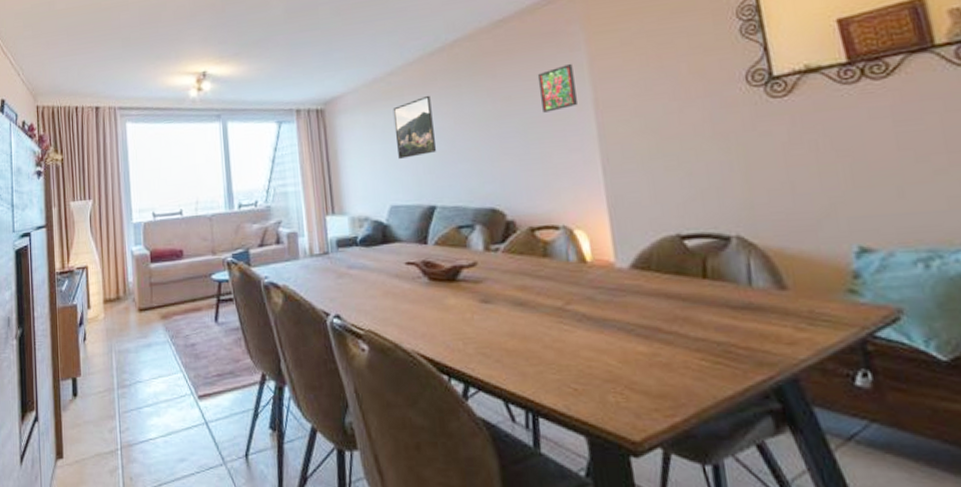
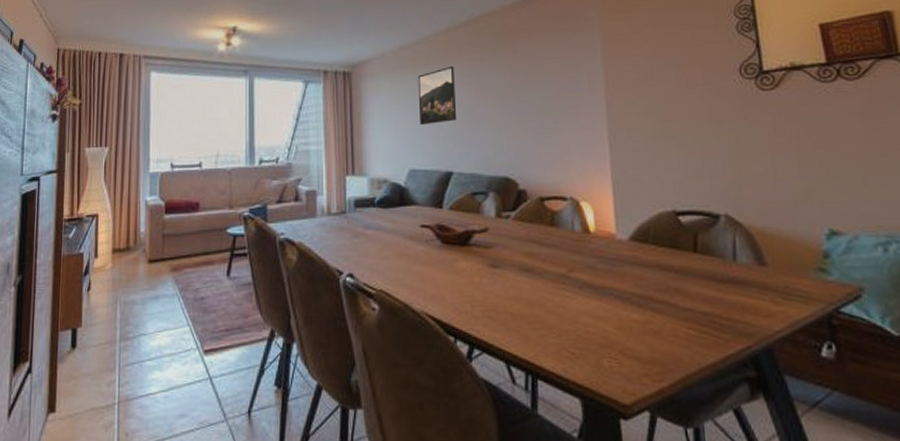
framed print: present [537,63,577,113] -> none [554,45,590,90]

